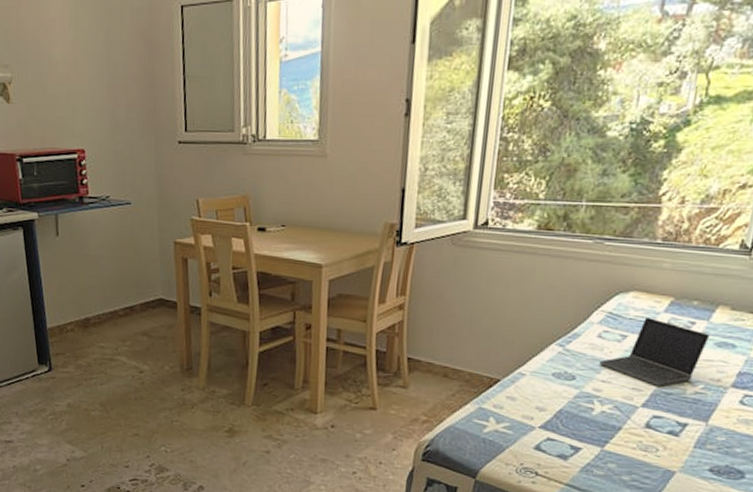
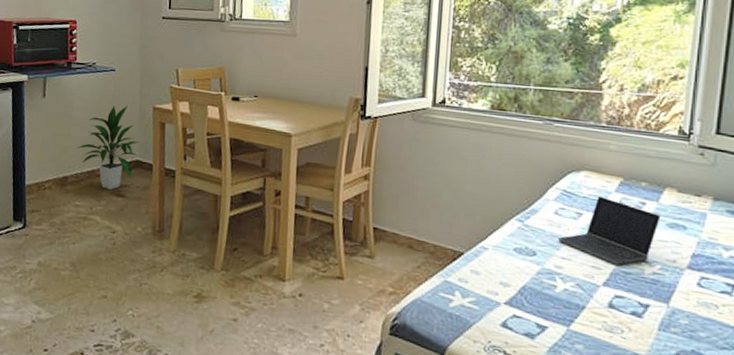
indoor plant: none [95,241,162,330] -> present [75,105,140,190]

